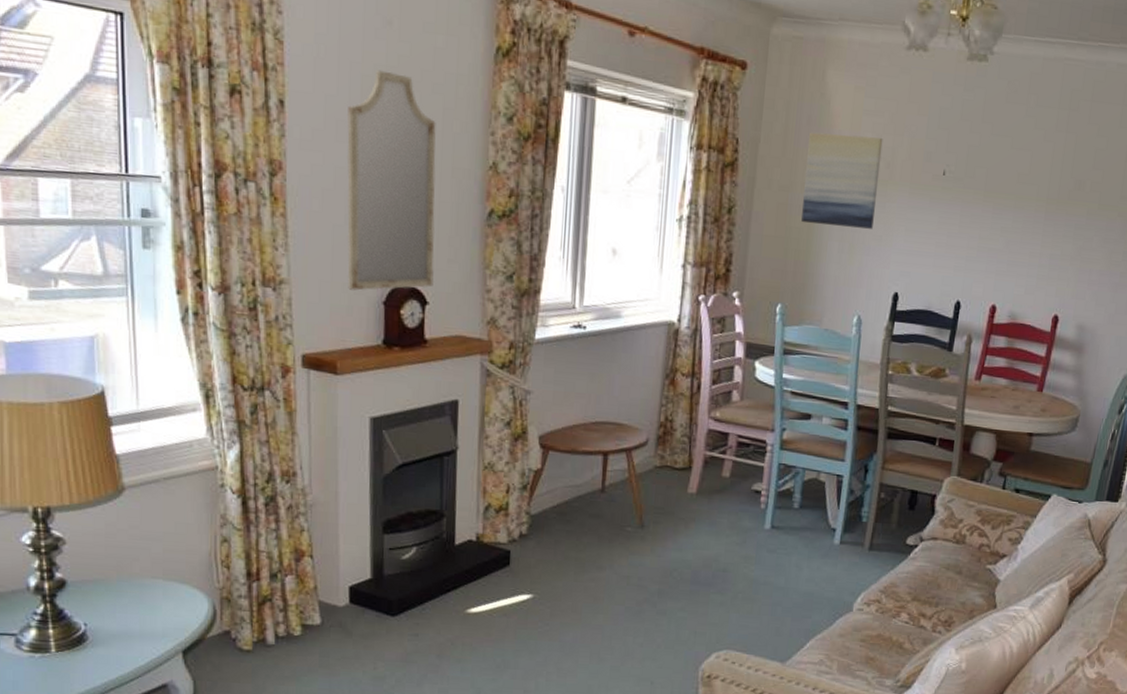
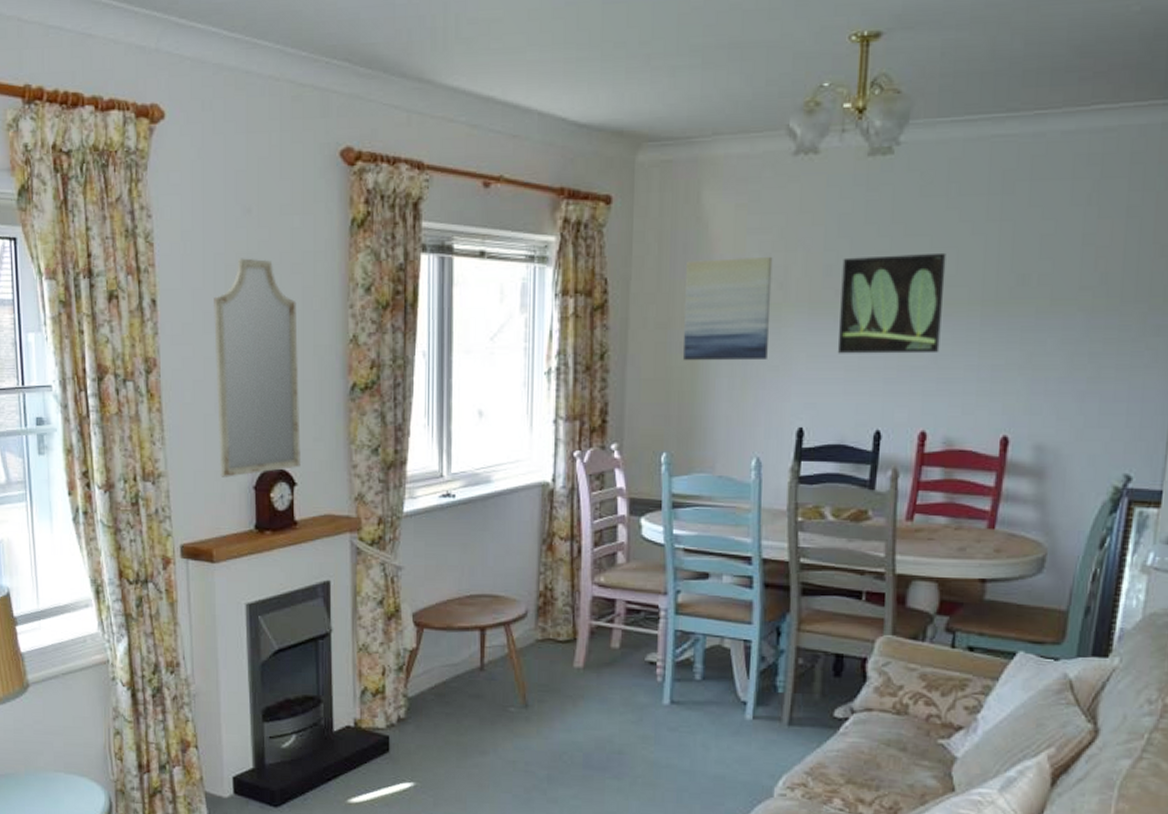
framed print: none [930,147,1023,240] -> present [837,252,946,354]

